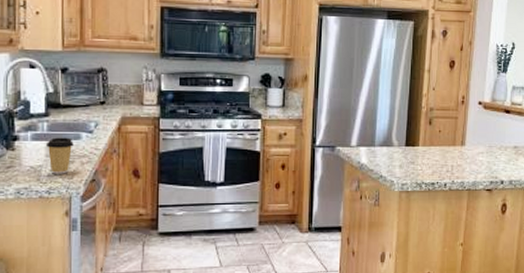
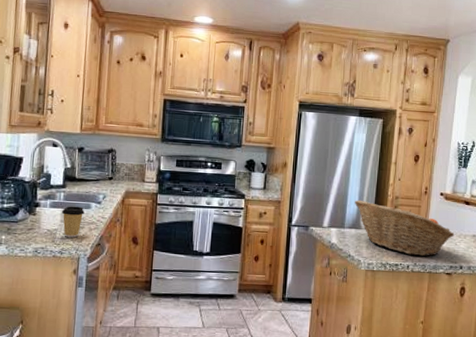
fruit basket: none [385,113,495,172] -> present [355,199,455,256]

